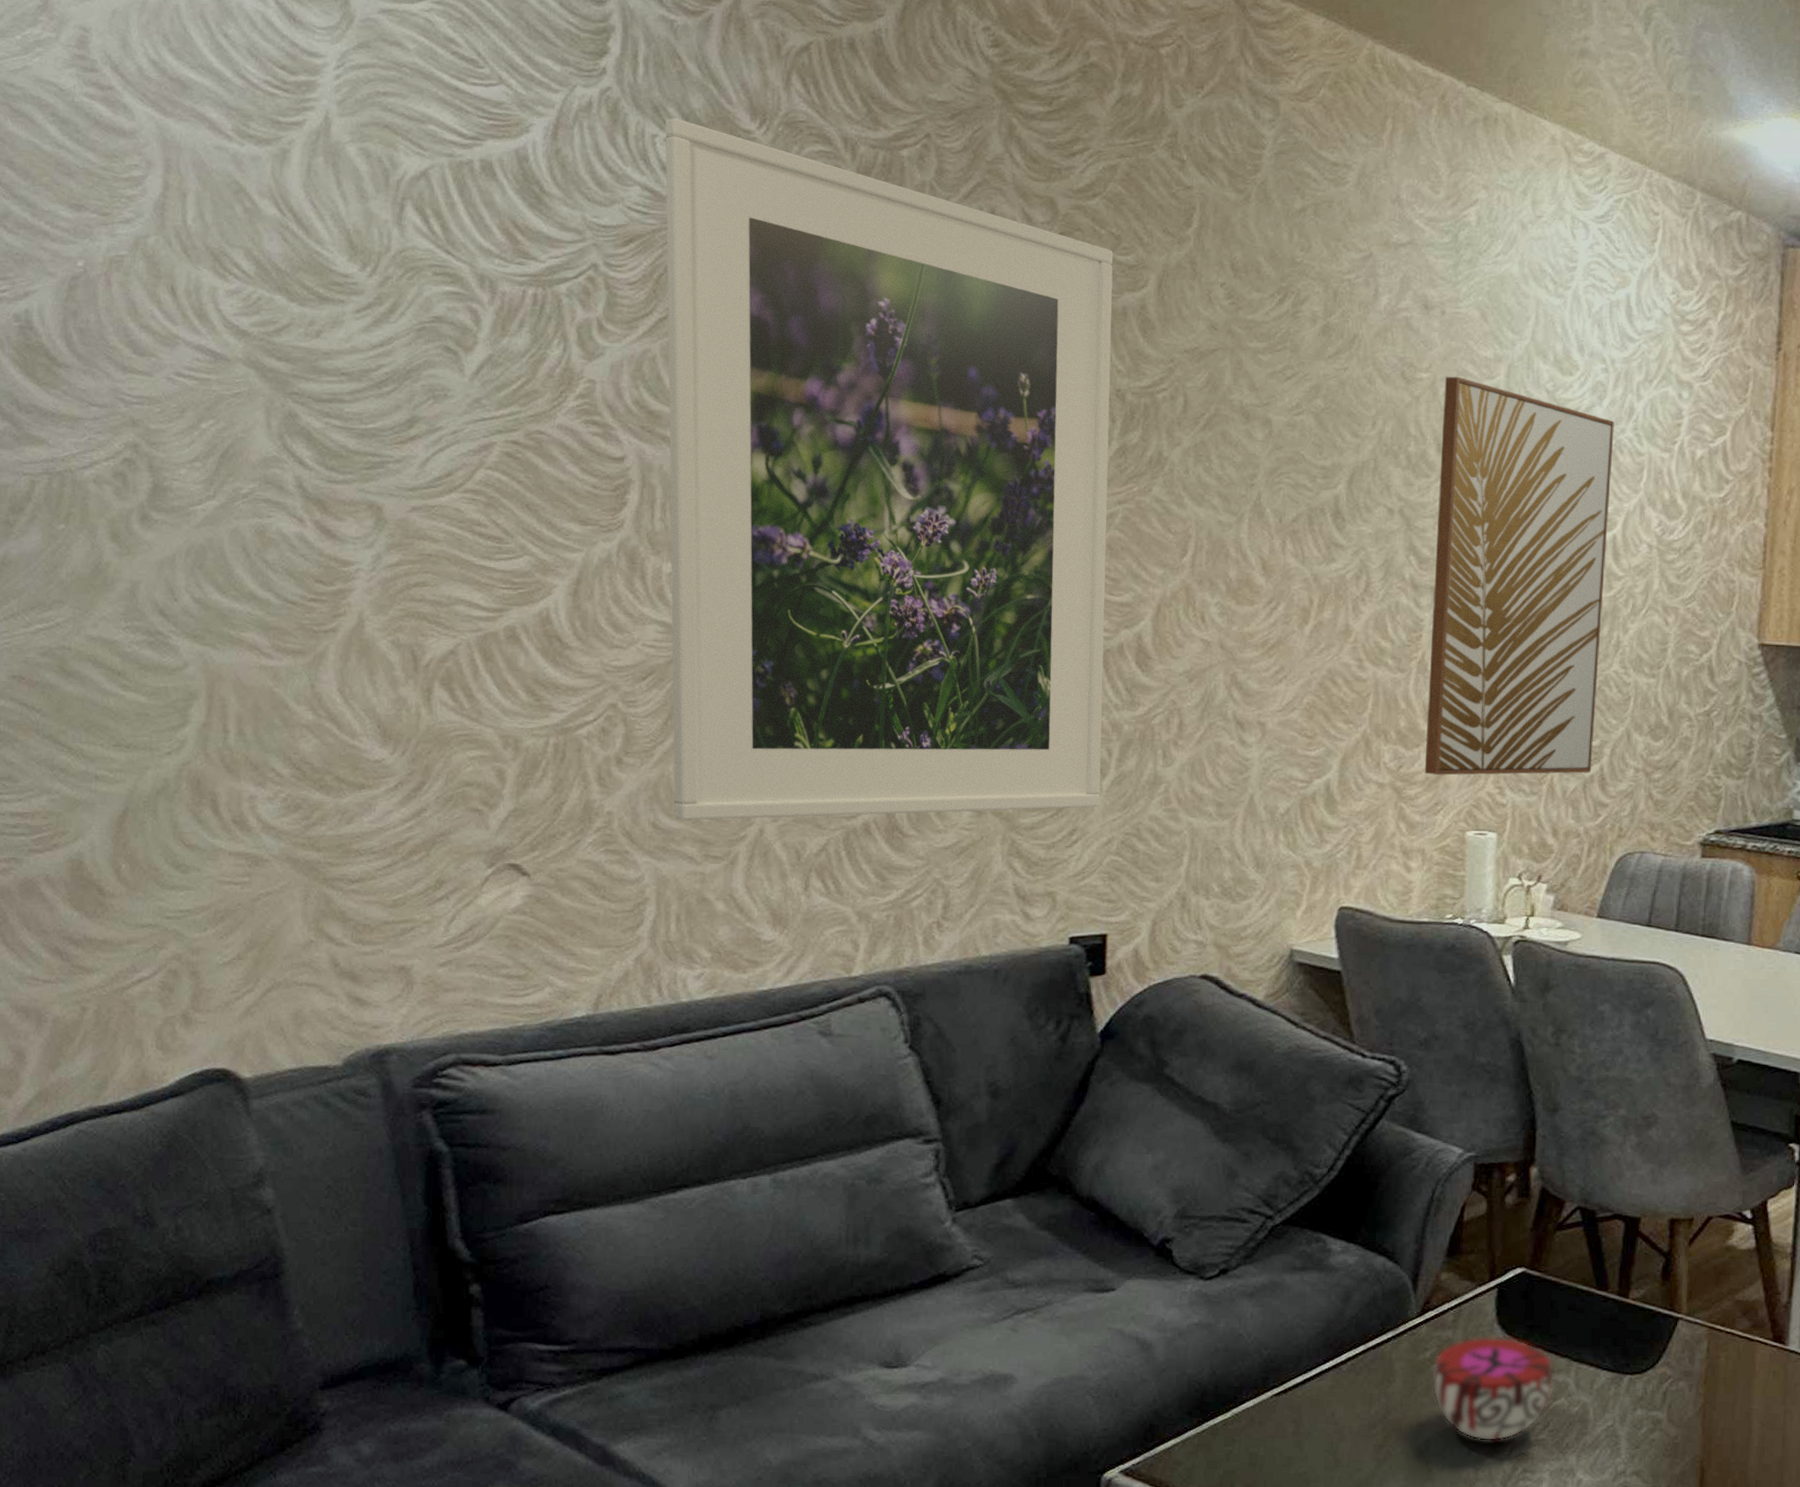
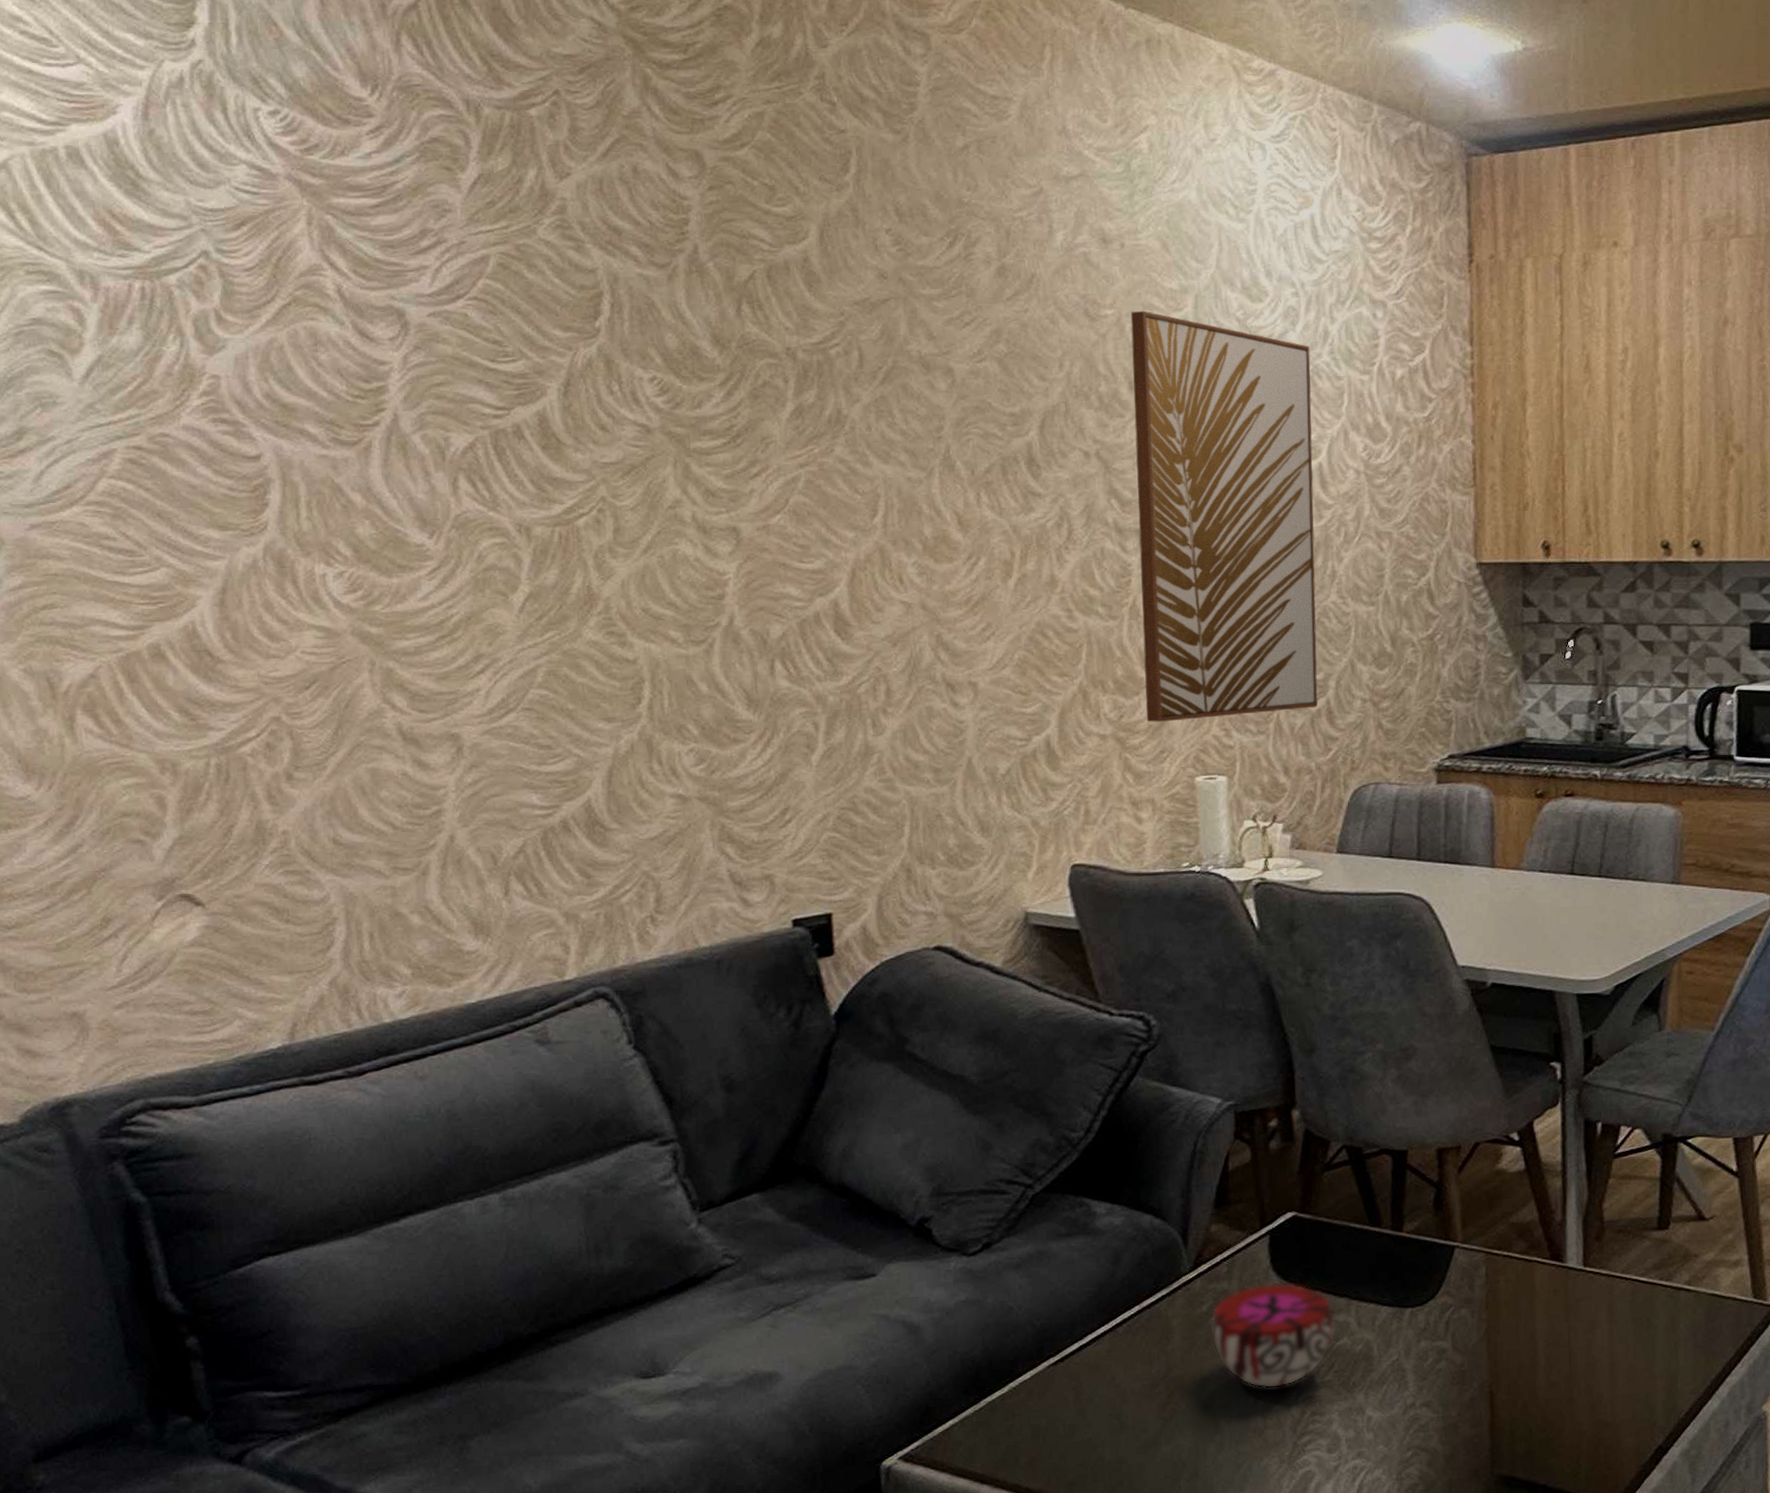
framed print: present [665,117,1114,821] -> none [267,88,811,833]

